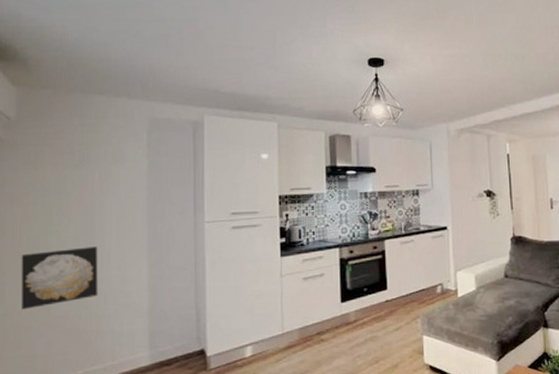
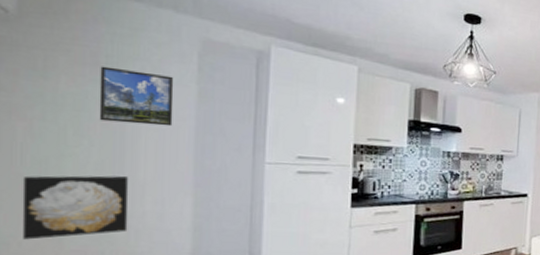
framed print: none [75,153,130,200] -> present [99,66,174,127]

